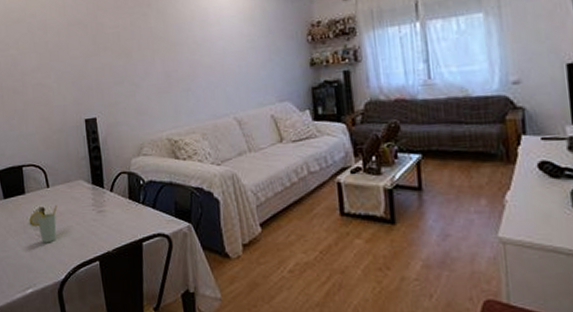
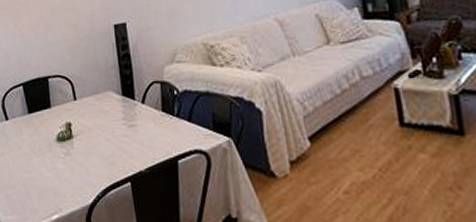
cup: present [29,204,58,243] -> none [55,119,85,163]

